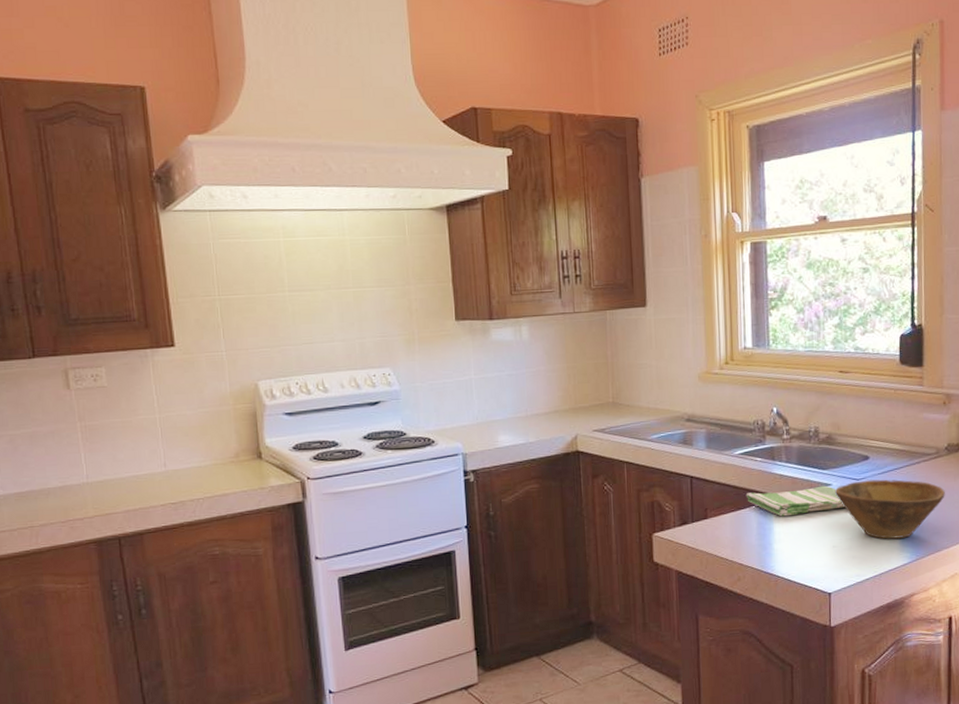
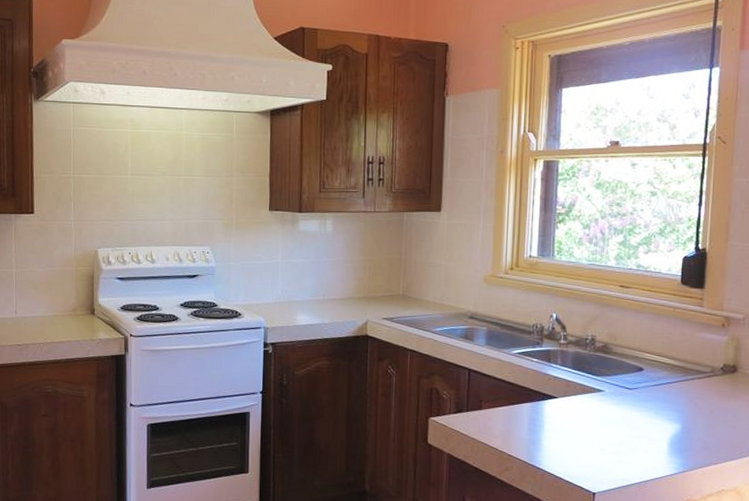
dish towel: present [745,485,844,517] -> none [520,390,615,416]
bowl: present [834,479,945,539] -> none [606,390,718,450]

